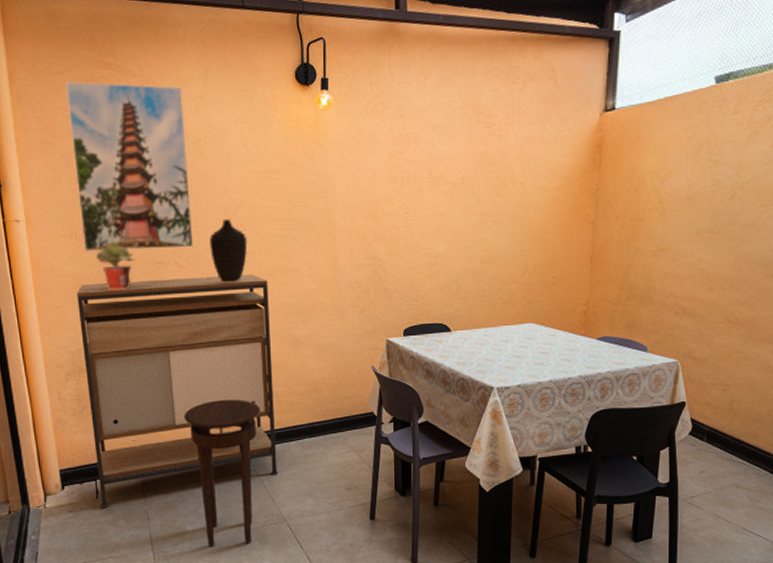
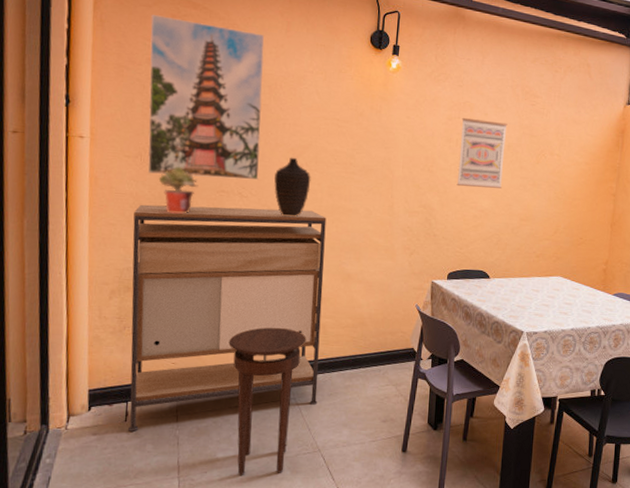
wall art: none [405,151,459,232] -> present [456,117,508,188]

